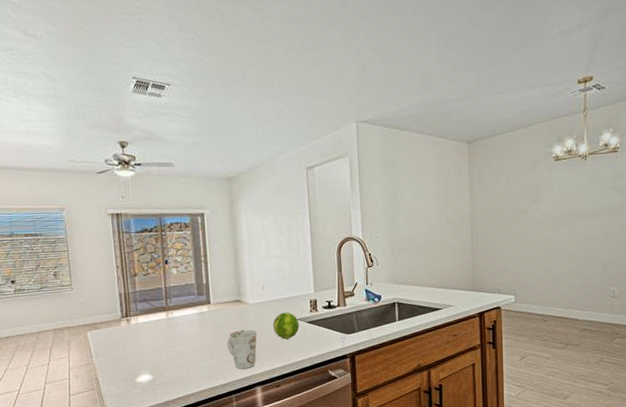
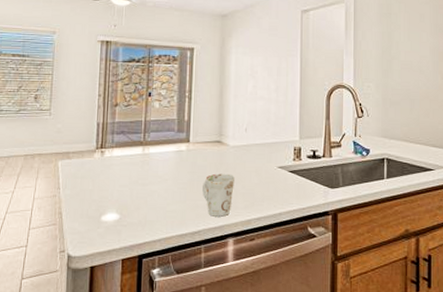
fruit: present [273,312,299,339] -> none [253,158,281,188]

